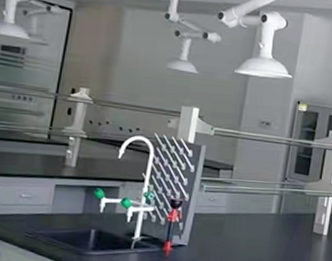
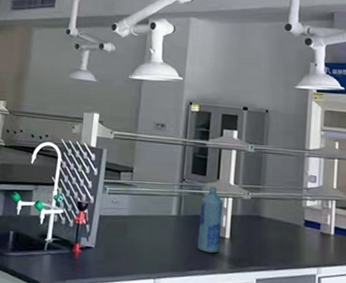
bottle: none [294,186,323,250] -> present [197,187,223,254]

